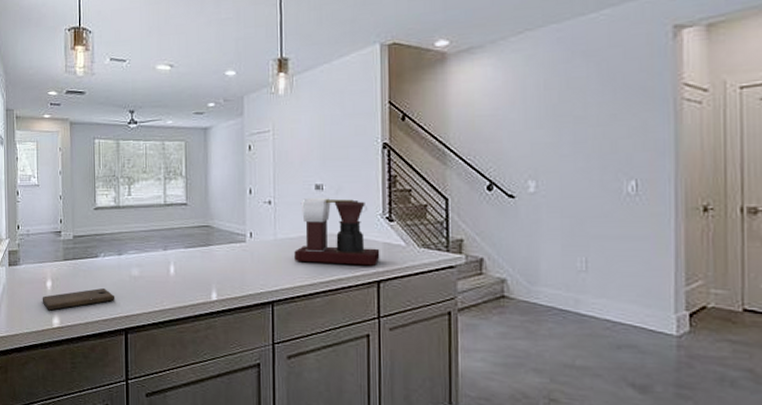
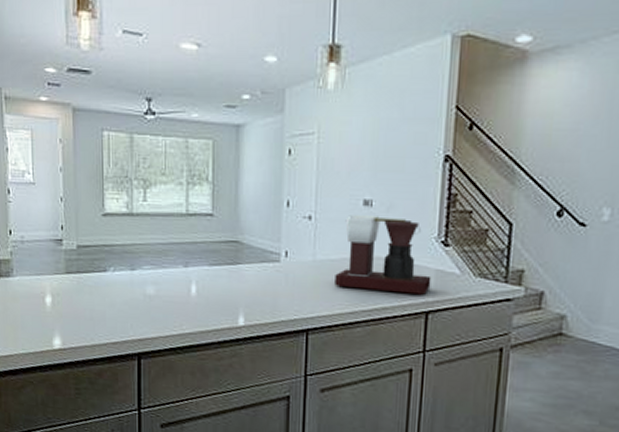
cutting board: present [42,288,115,311] -> none [40,307,127,330]

